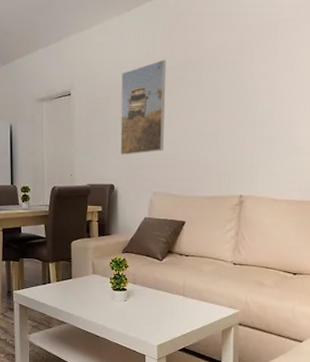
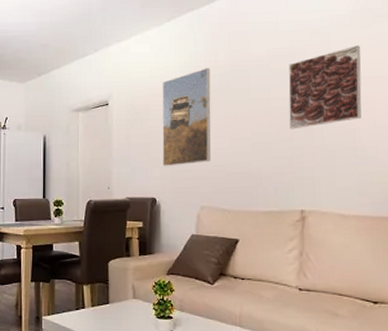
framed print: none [235,41,303,121] -> present [288,45,362,129]

